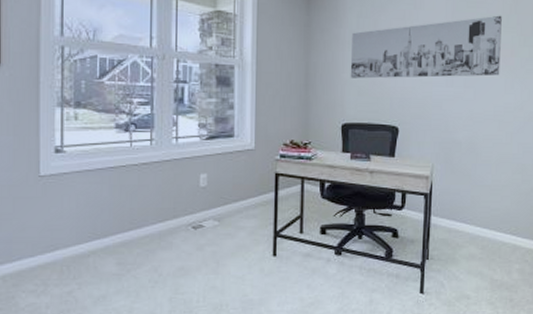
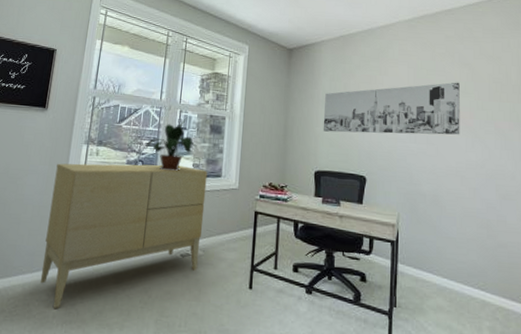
sideboard: none [23,126,217,298] -> present [40,163,208,308]
potted plant: none [137,68,204,133] -> present [145,117,199,171]

